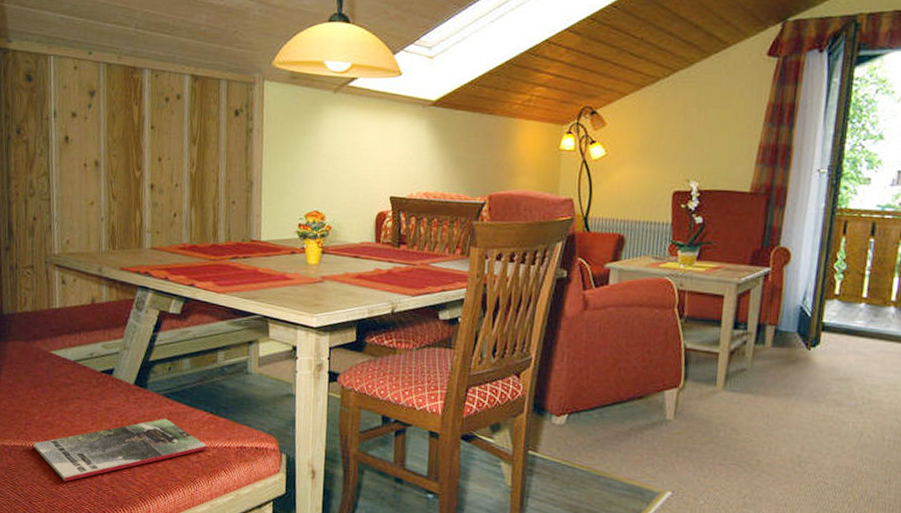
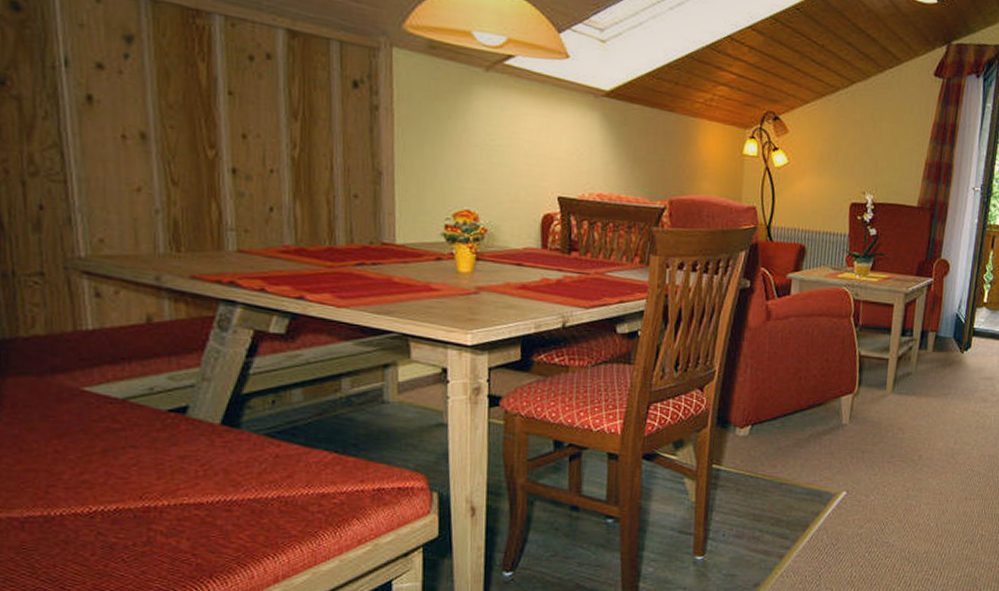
magazine: present [33,418,208,482] -> none [61,463,332,555]

